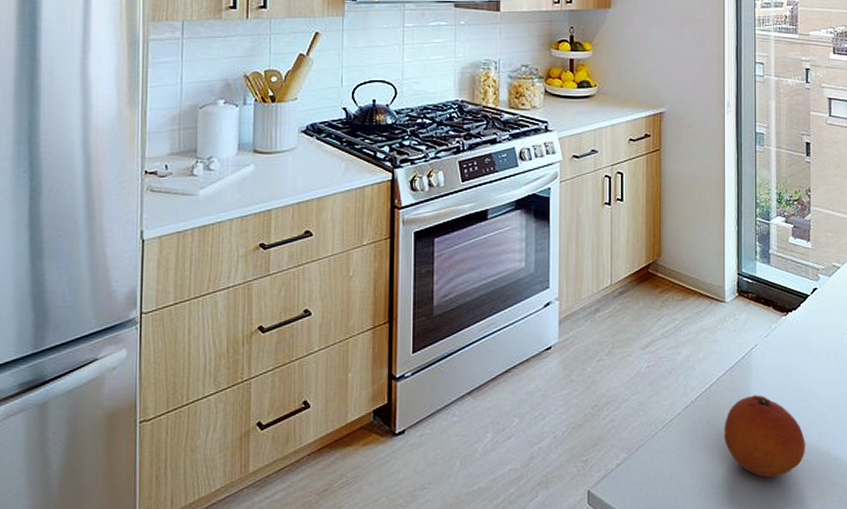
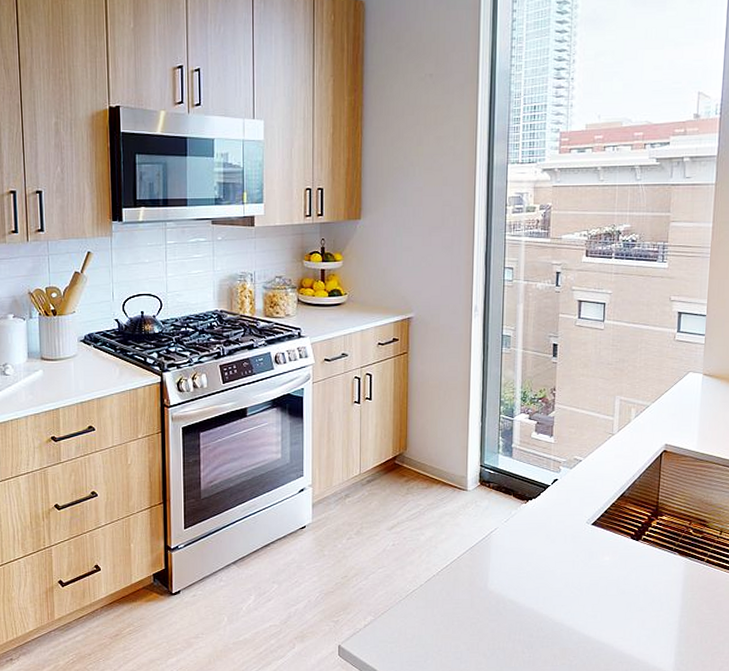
fruit: present [724,395,805,478] -> none [463,572,540,642]

